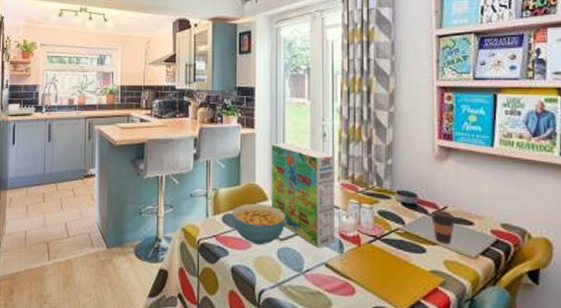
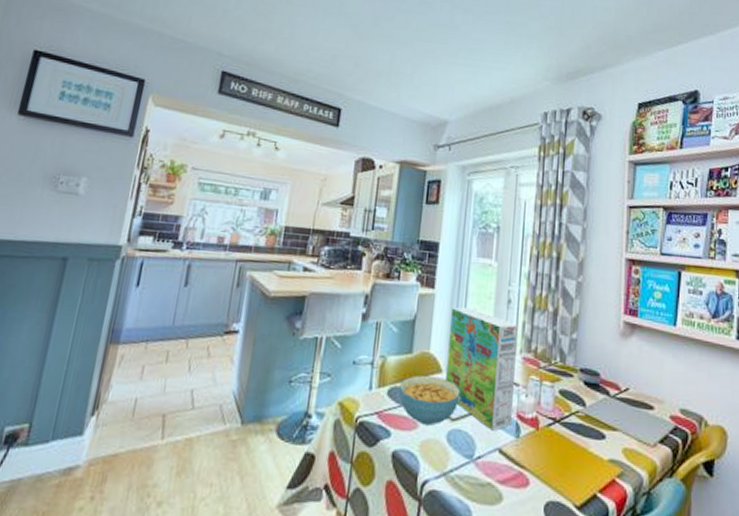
coffee cup: present [430,209,456,244] -> none [611,390,637,429]

